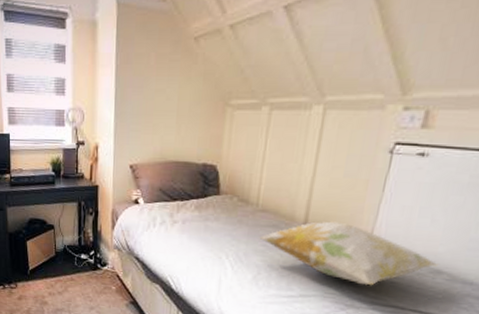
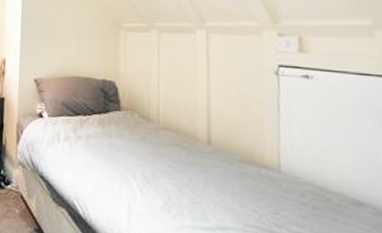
decorative pillow: present [259,221,439,286] -> none [164,141,358,219]

